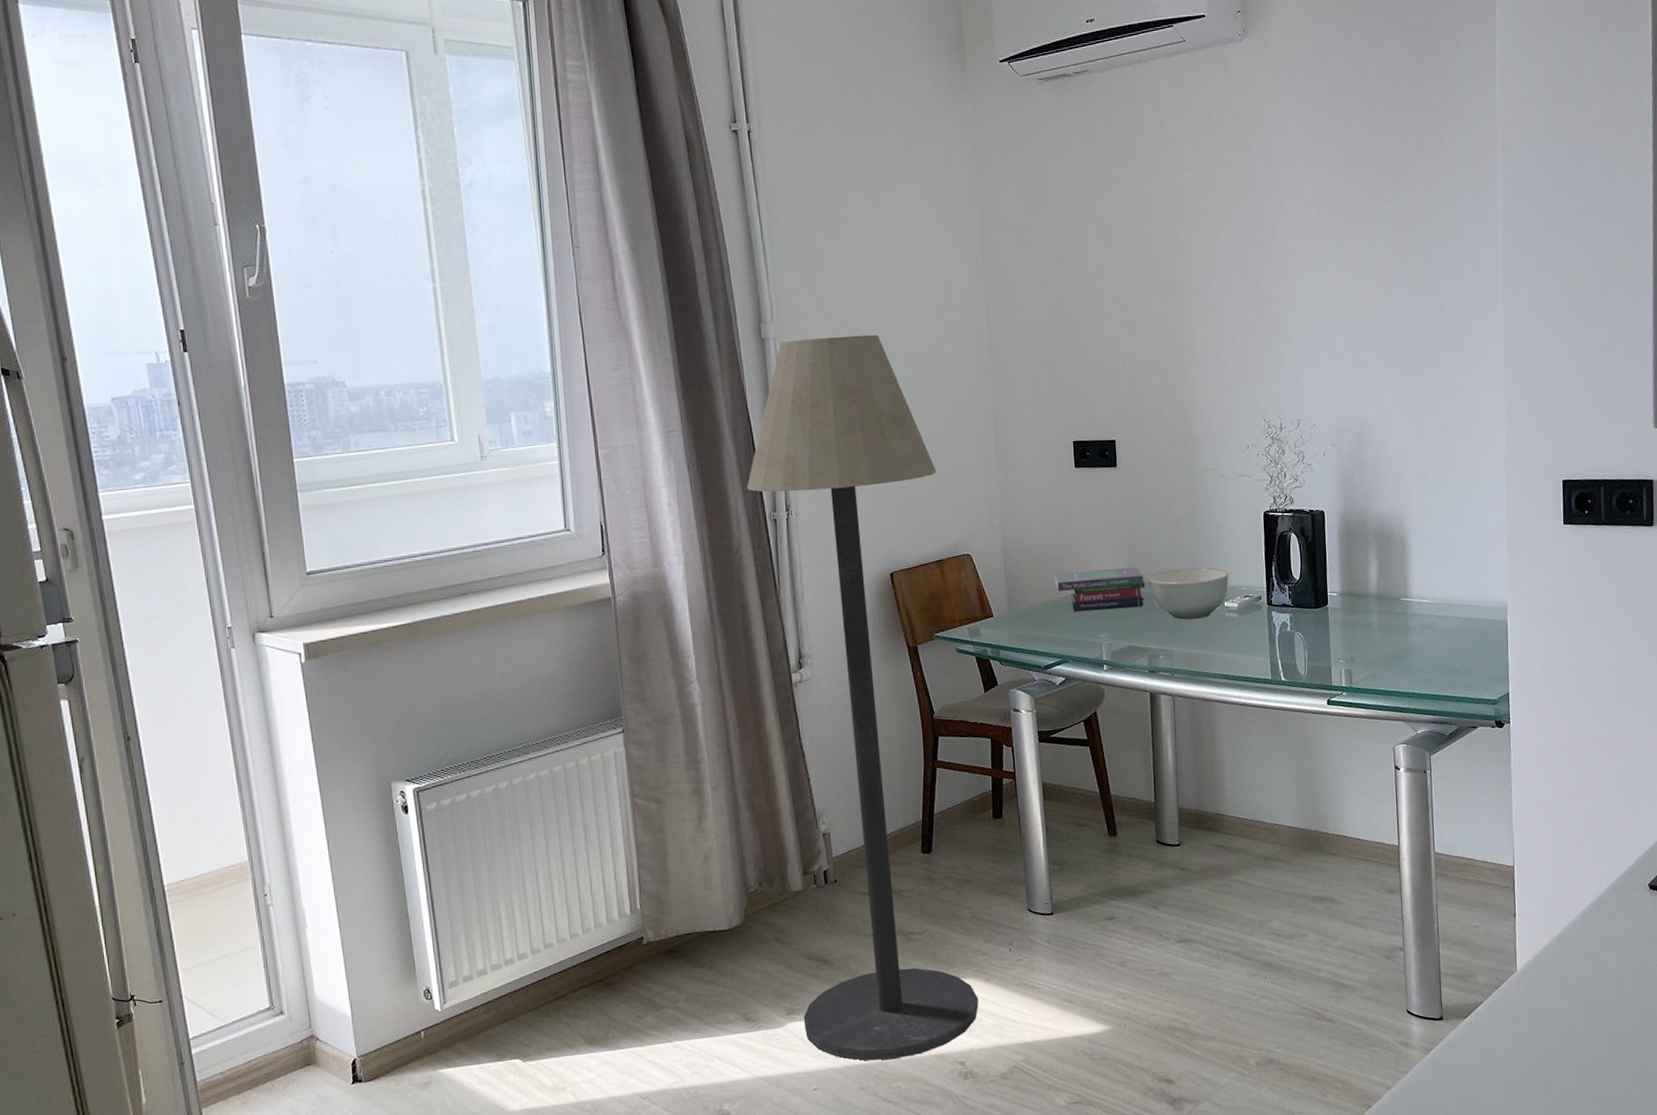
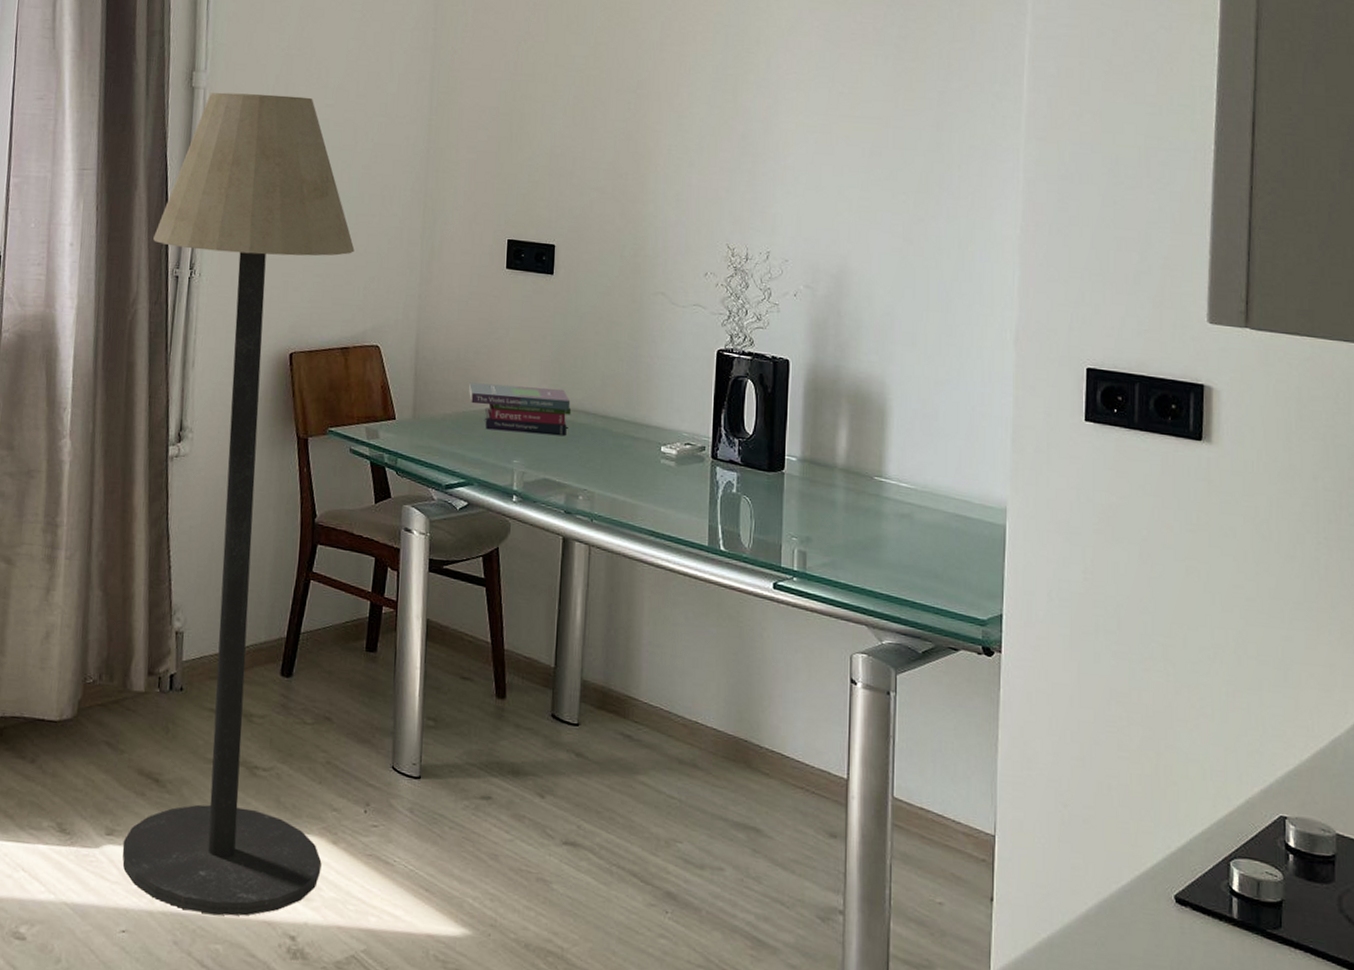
bowl: present [1149,567,1229,620] -> none [576,399,669,461]

